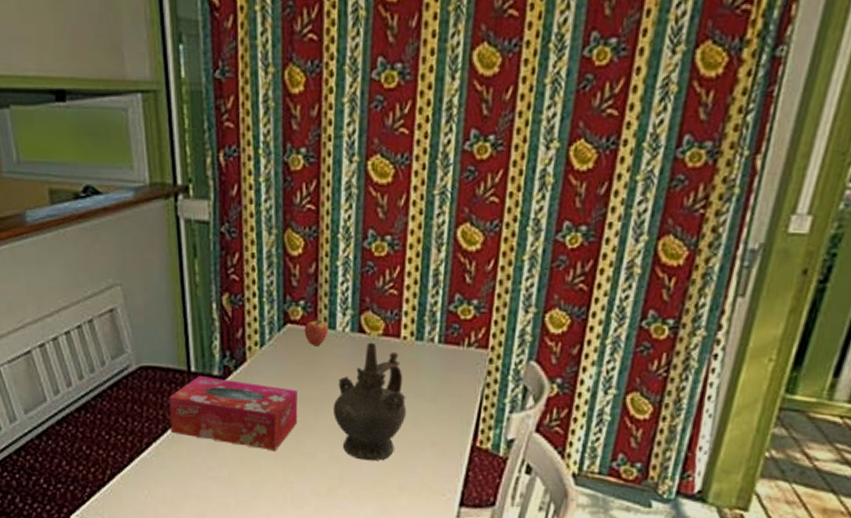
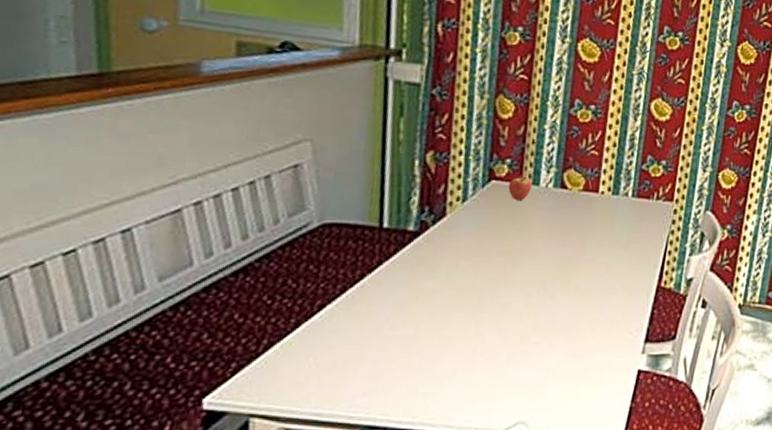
tissue box: present [169,376,298,451] -> none [351,232,497,303]
ceremonial vessel: present [332,342,407,461] -> none [531,196,602,307]

